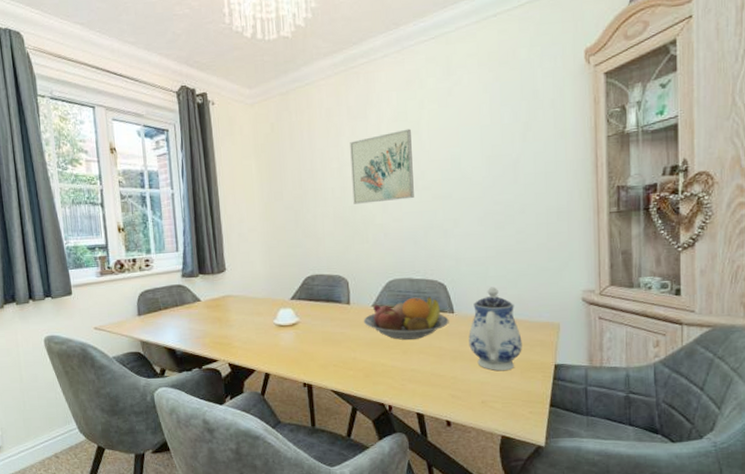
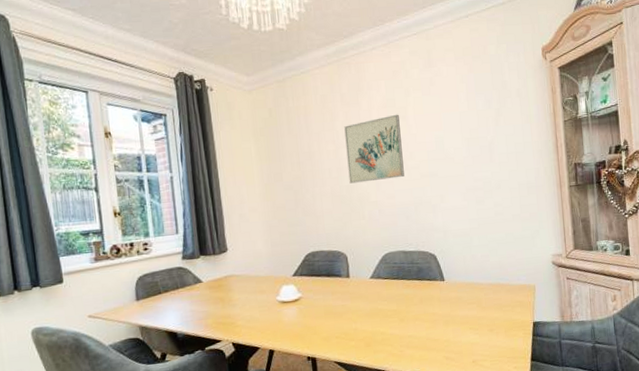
fruit bowl: present [363,296,449,340] -> none [362,266,441,309]
teapot: present [469,287,522,371] -> none [458,255,505,332]

